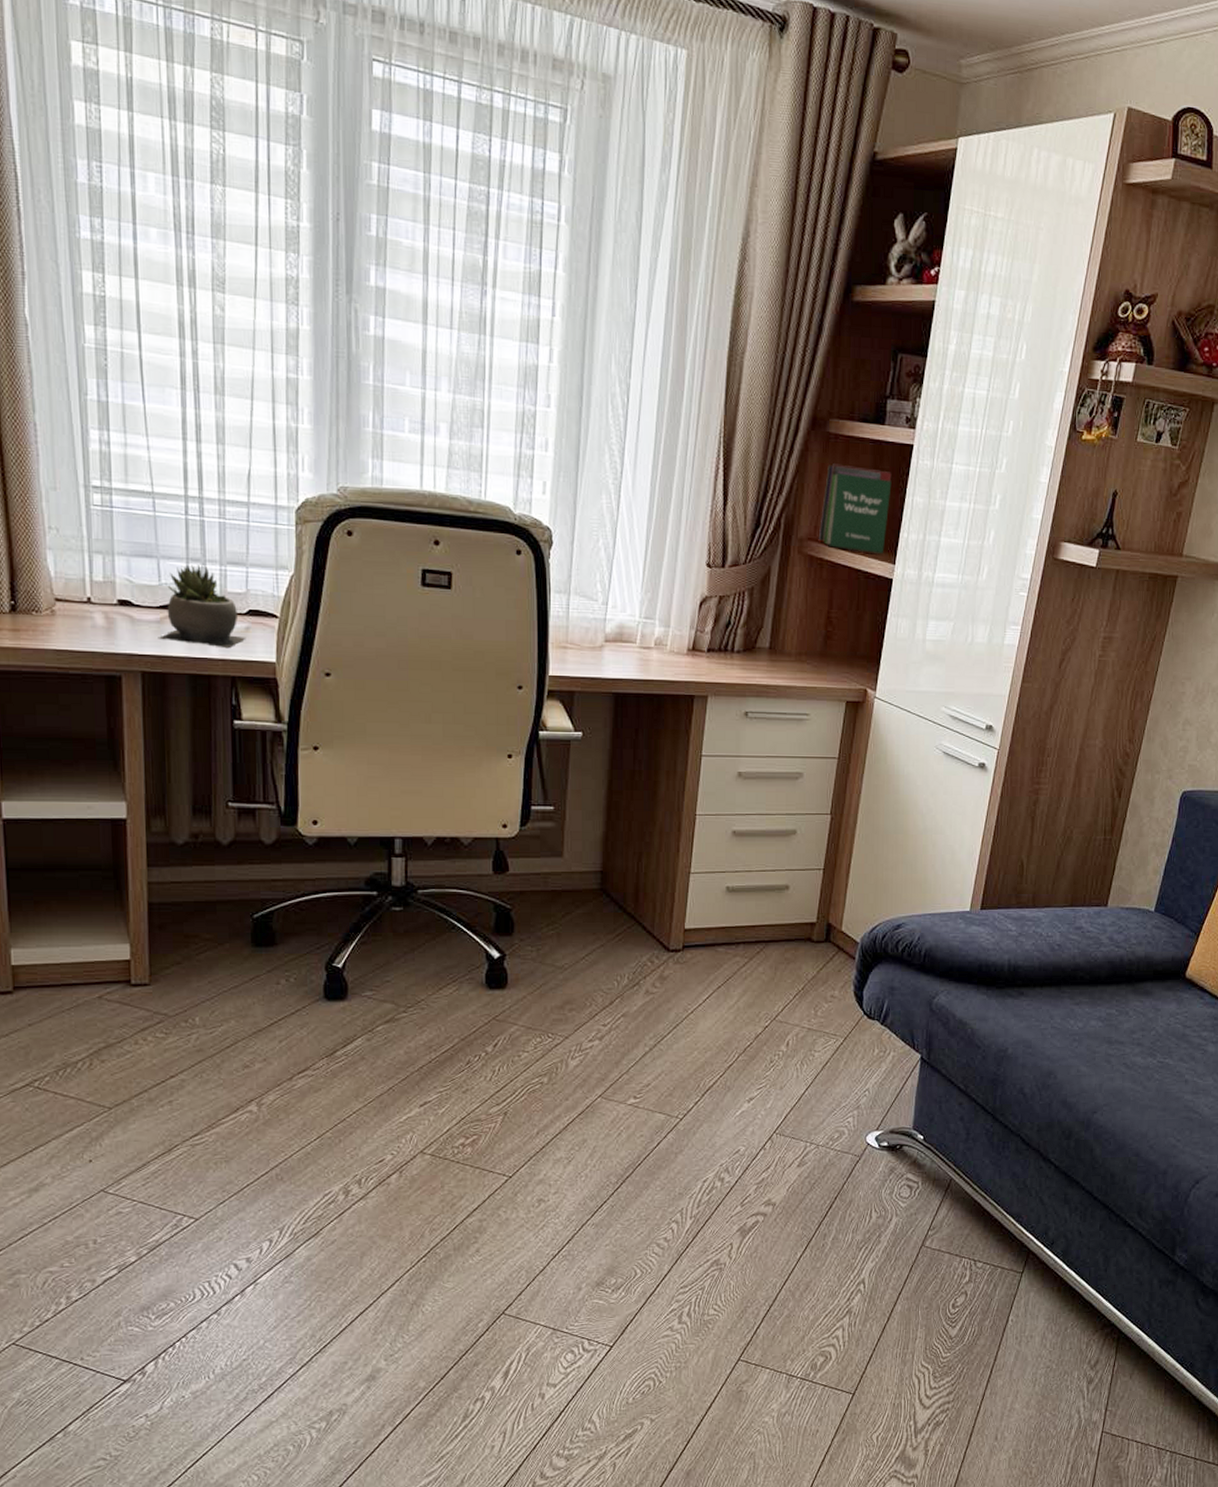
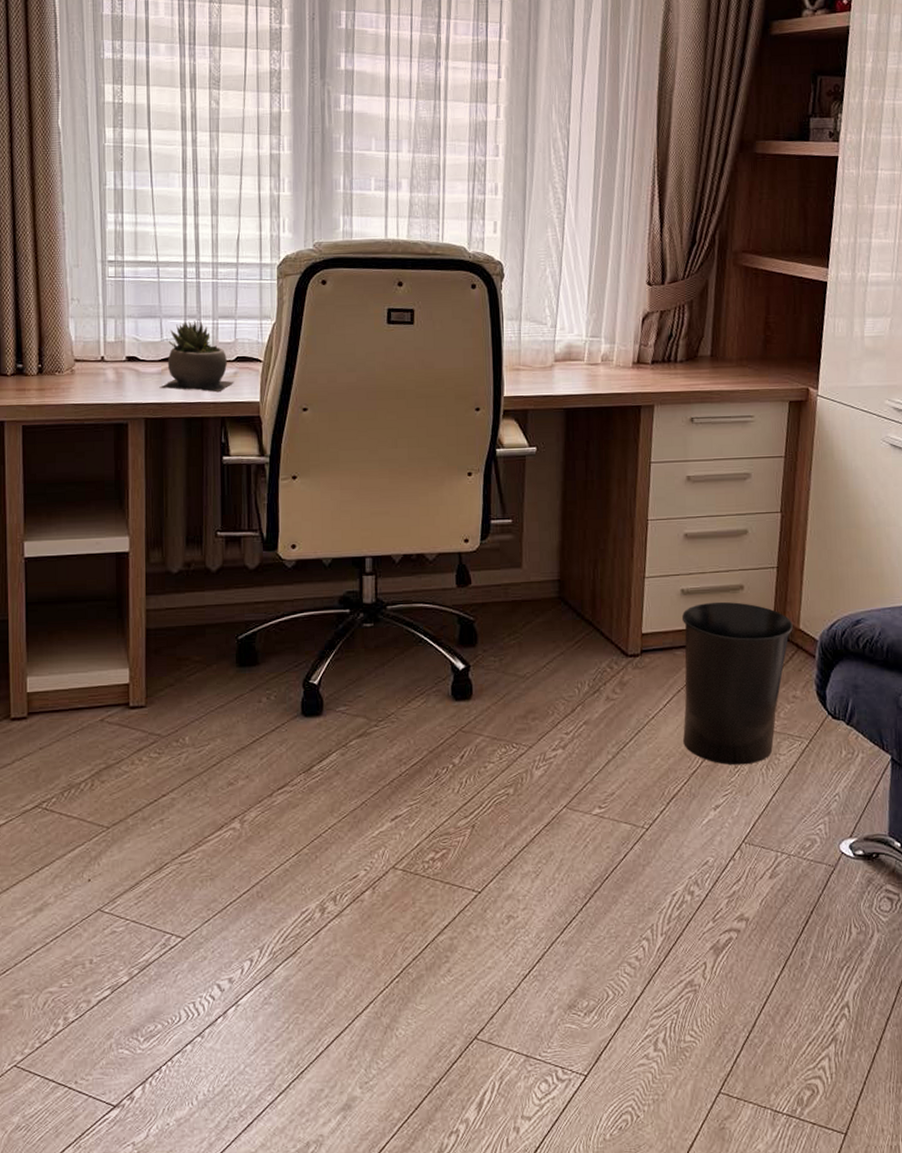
waste bin: none [721,900,835,1060] -> present [681,601,793,765]
books: present [818,464,892,555] -> none [752,180,820,260]

